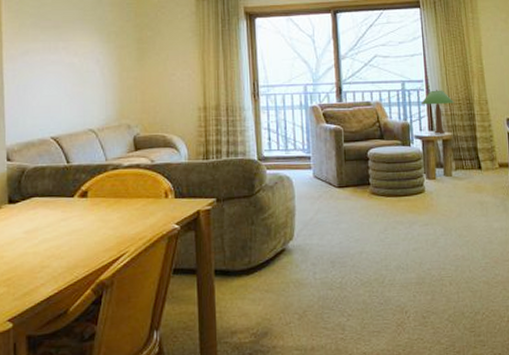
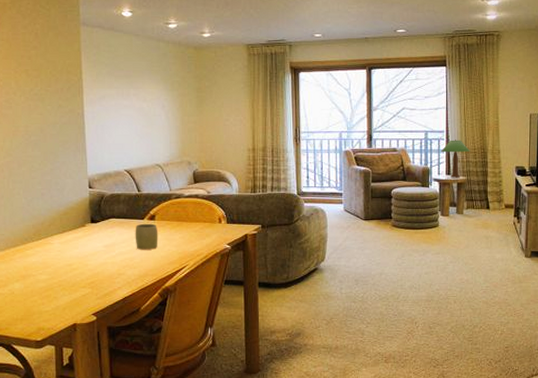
mug: none [62,201,92,235] -> present [135,223,158,250]

